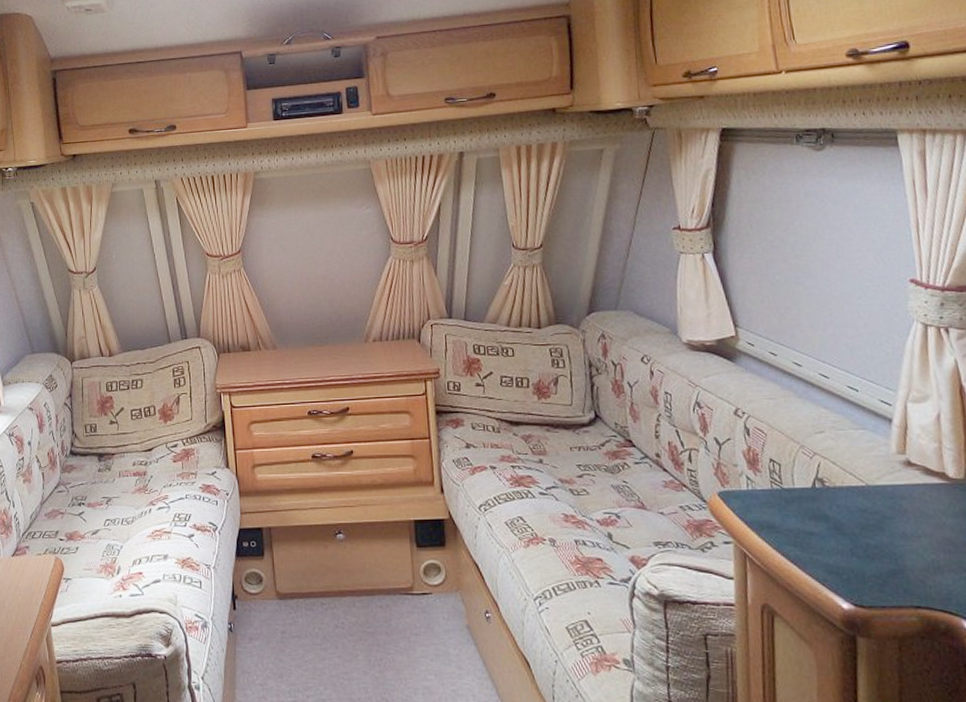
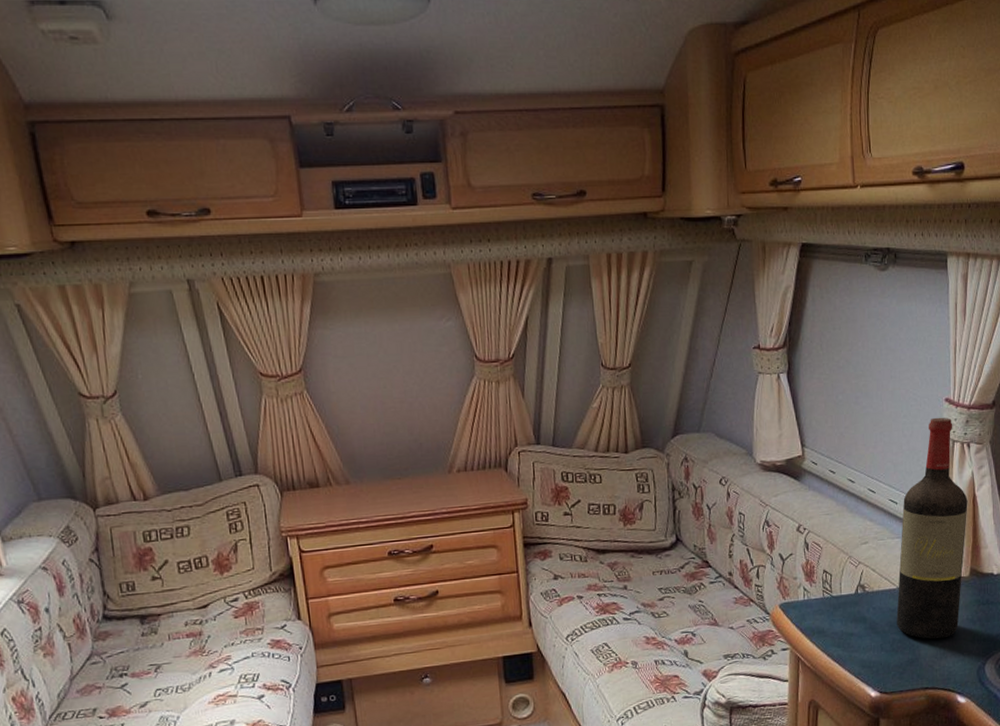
wine bottle: none [865,299,956,549] -> present [896,417,968,639]

